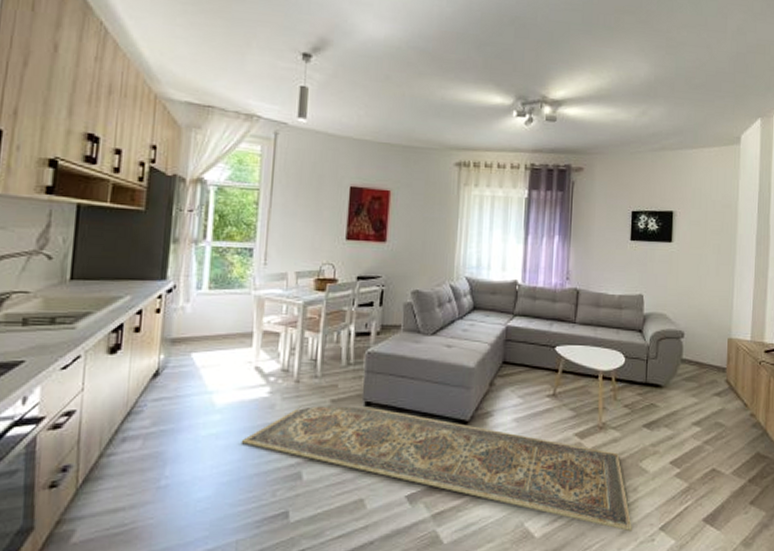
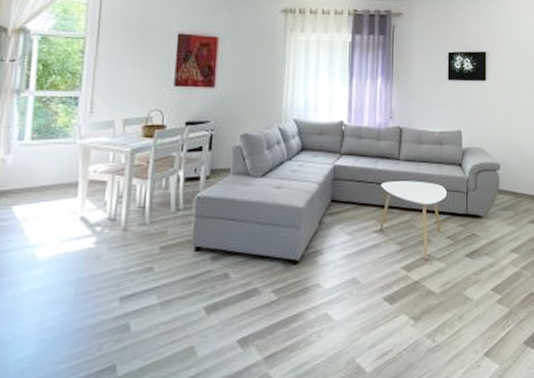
rug: present [241,406,632,532] -> none [65,251,459,360]

